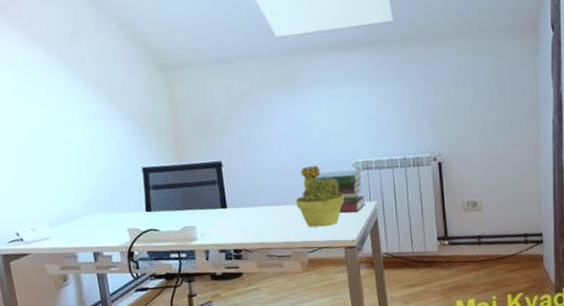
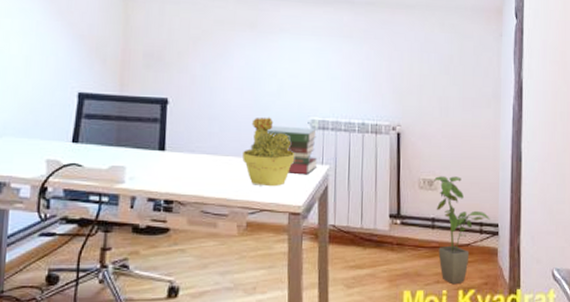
house plant: none [477,195,534,291] -> present [434,176,490,285]

